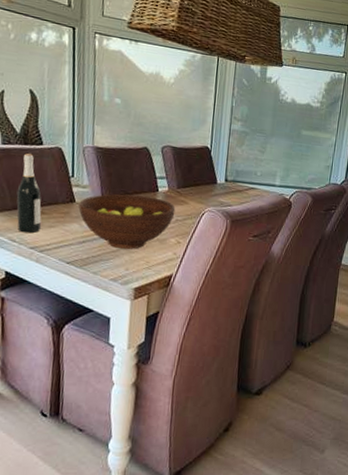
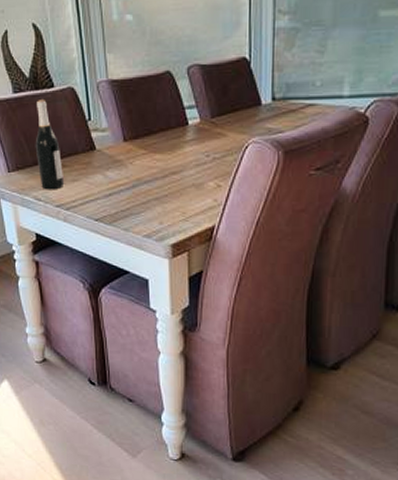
fruit bowl: present [78,194,176,249] -> none [100,133,211,199]

